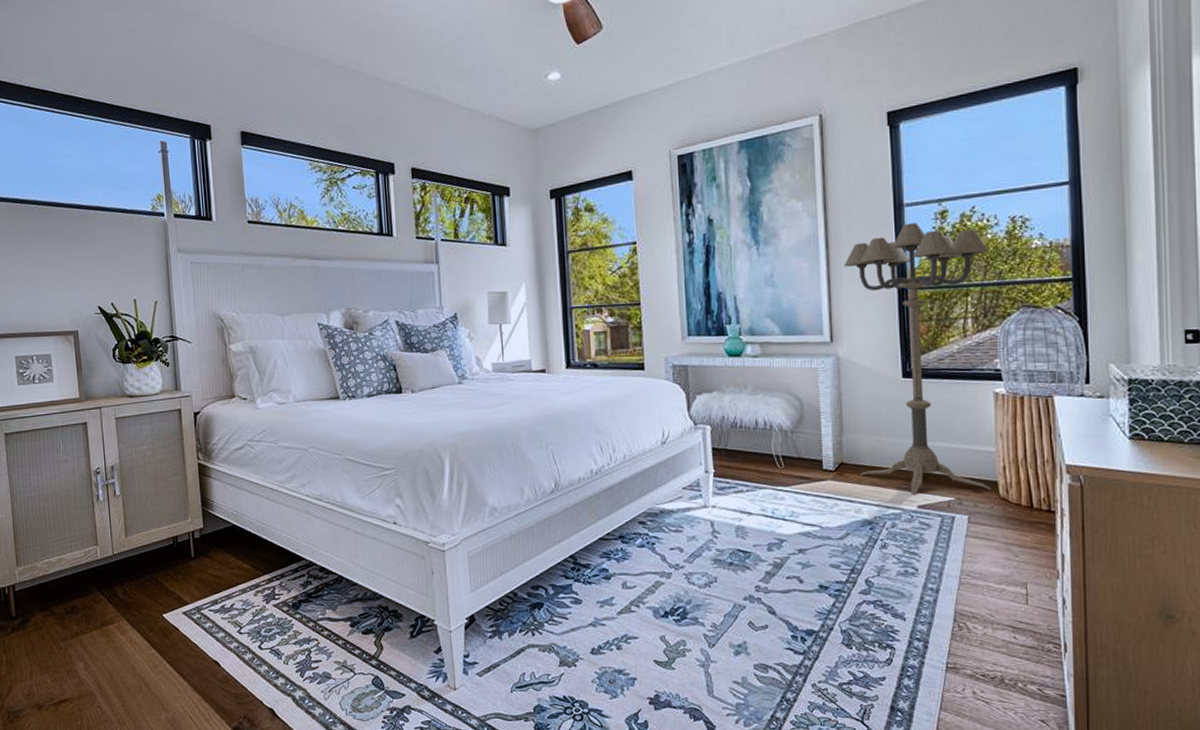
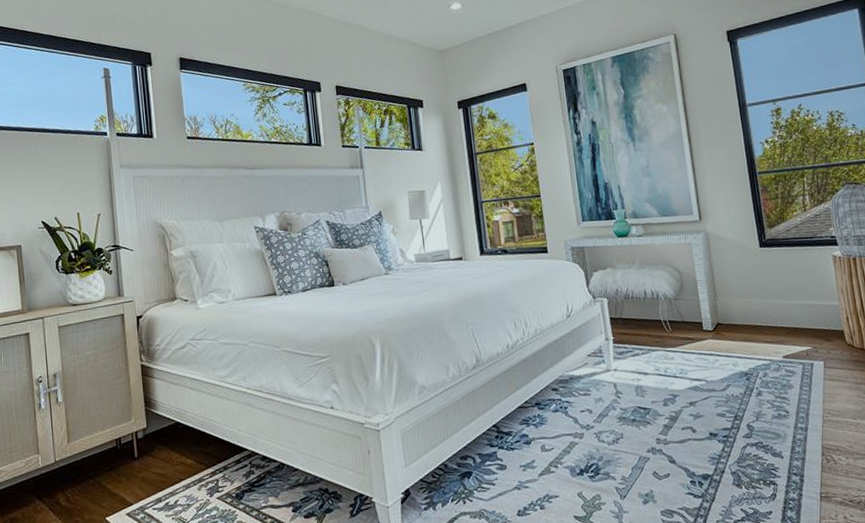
floor lamp: present [844,223,992,495] -> none [704,119,840,347]

